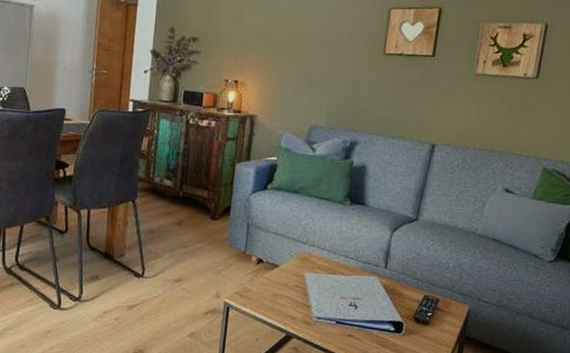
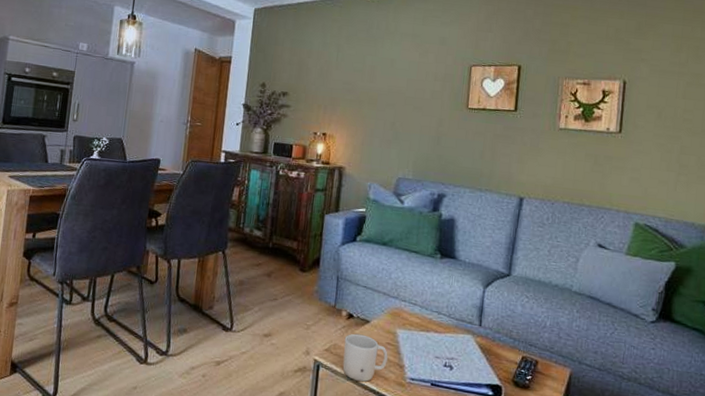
mug: none [252,277,296,322] -> present [342,333,388,382]

